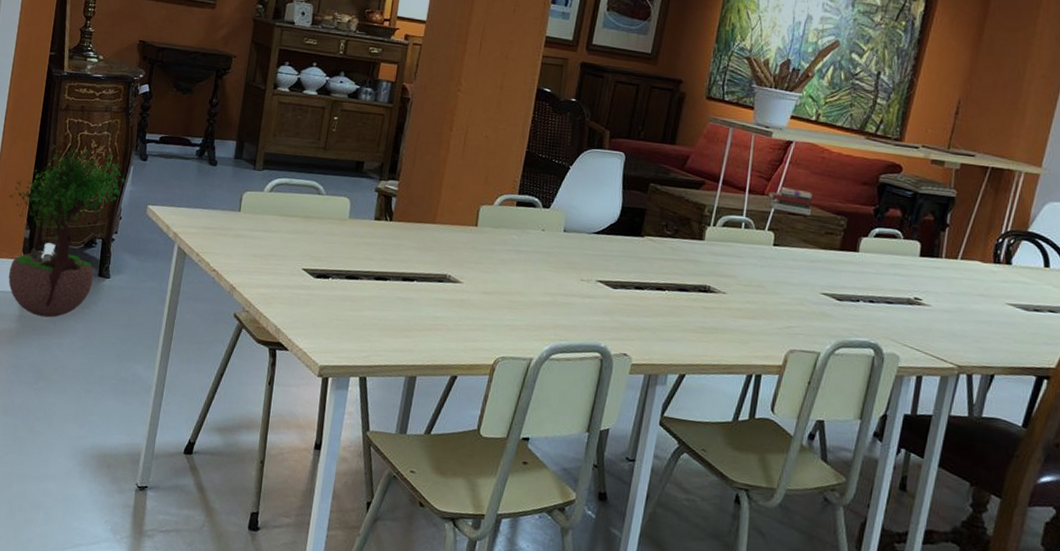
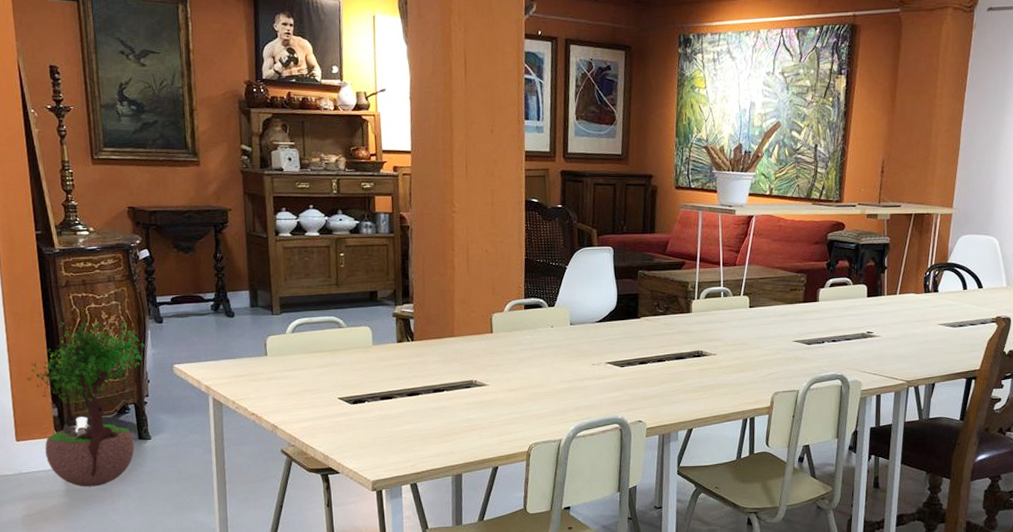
books: present [768,187,813,217] -> none [739,256,777,279]

